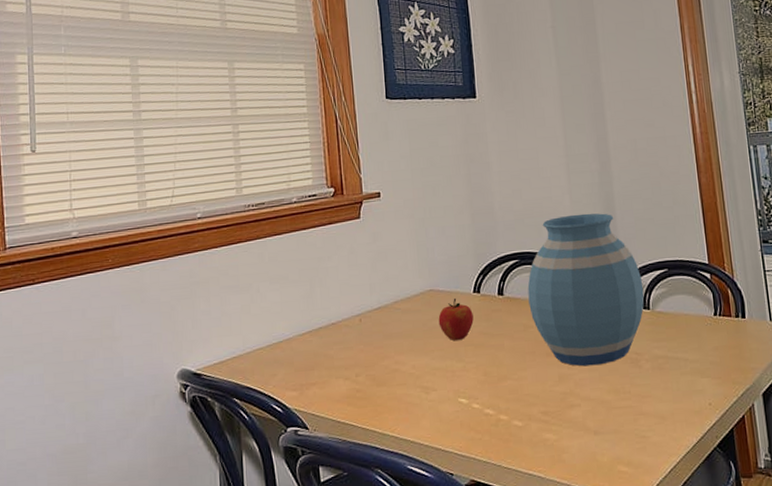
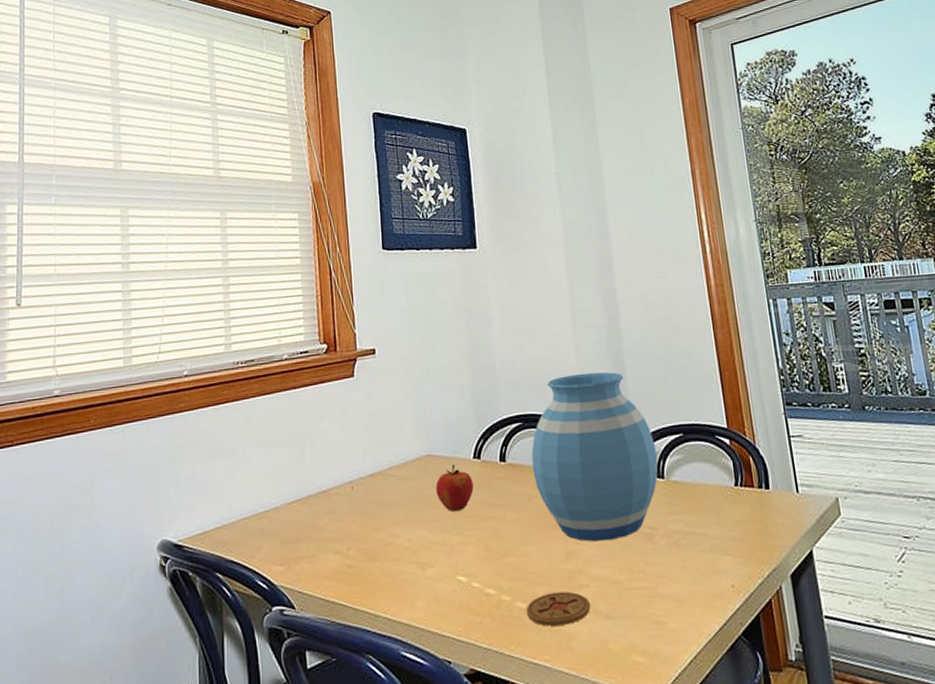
coaster: none [522,410,581,442] -> present [526,591,591,626]

